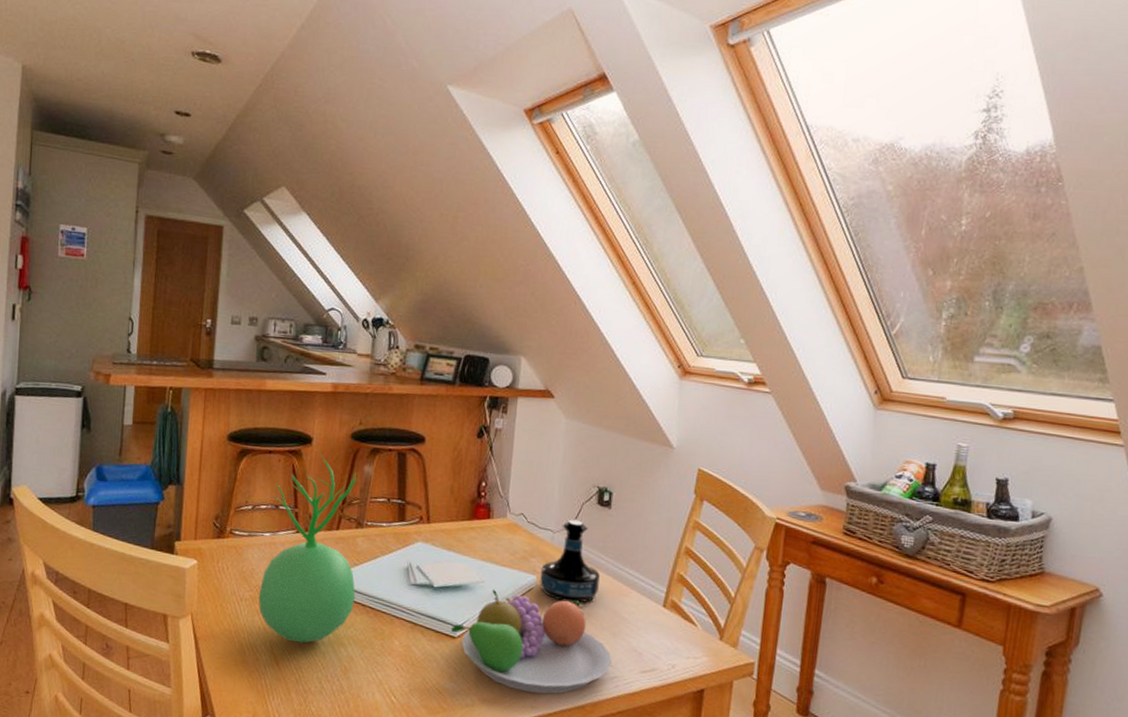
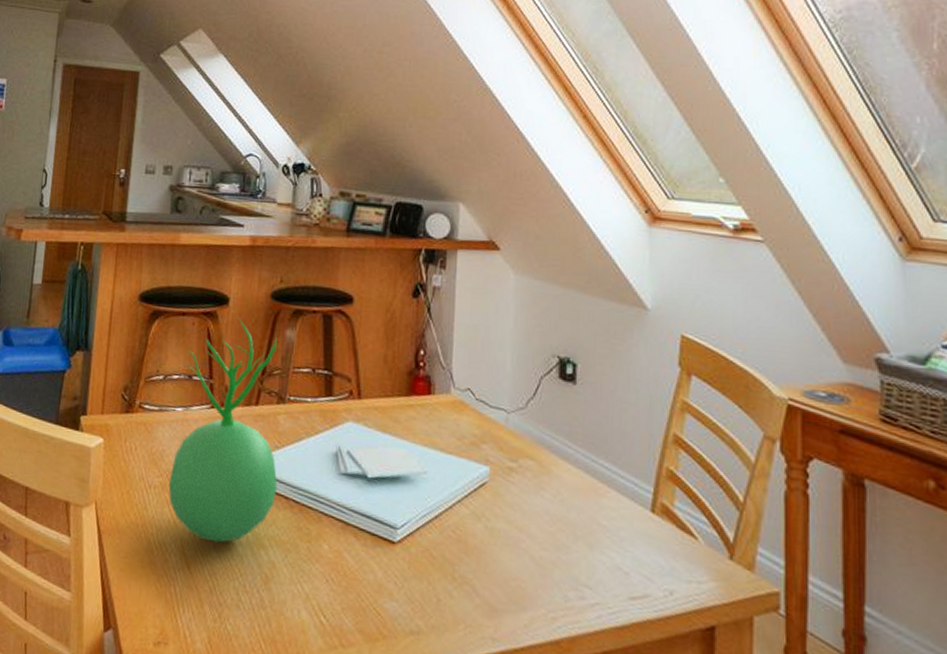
fruit bowl: present [451,589,612,694] -> none [390,482,590,624]
tequila bottle: present [540,519,600,603] -> none [494,396,568,504]

